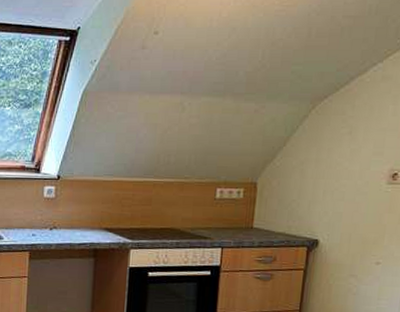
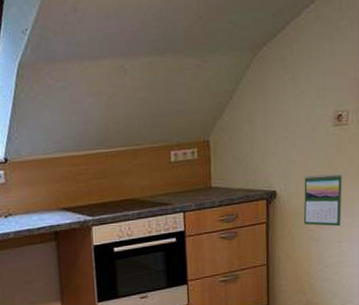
calendar: none [344,229,391,284] -> present [304,173,343,227]

